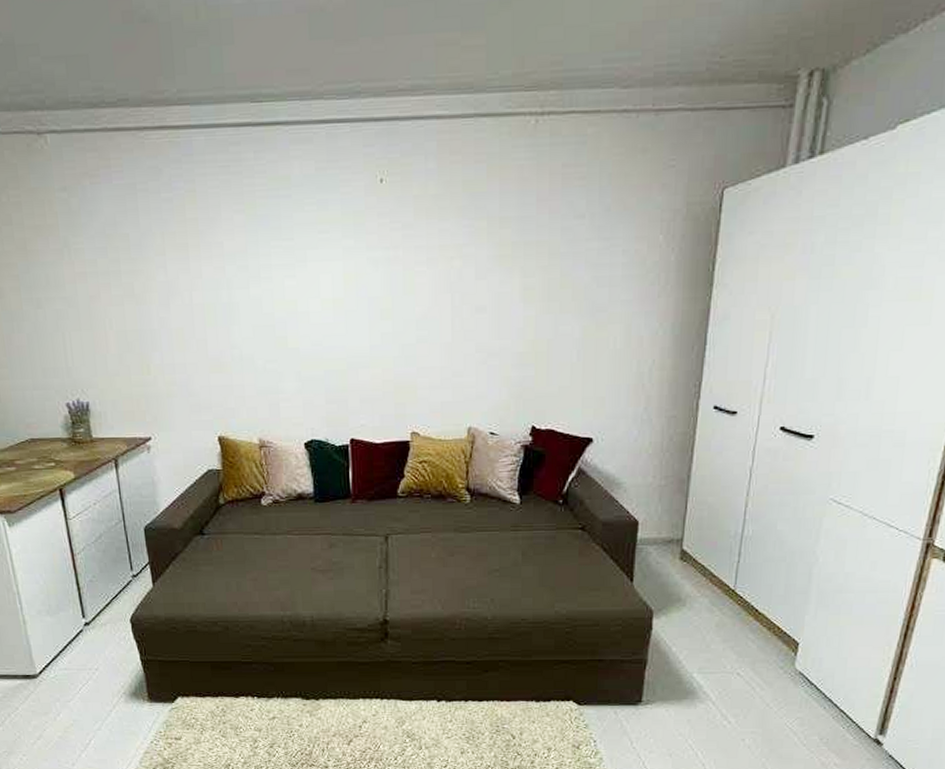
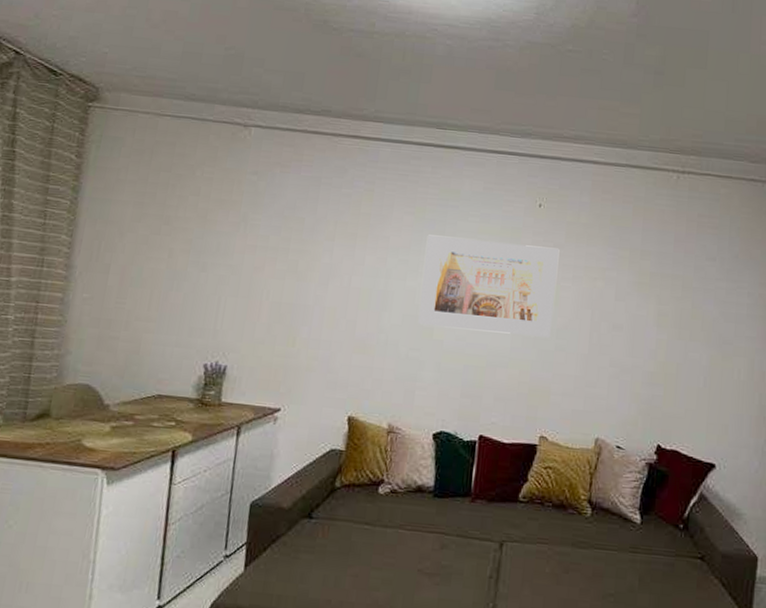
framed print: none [263,228,410,334] -> present [418,234,560,338]

